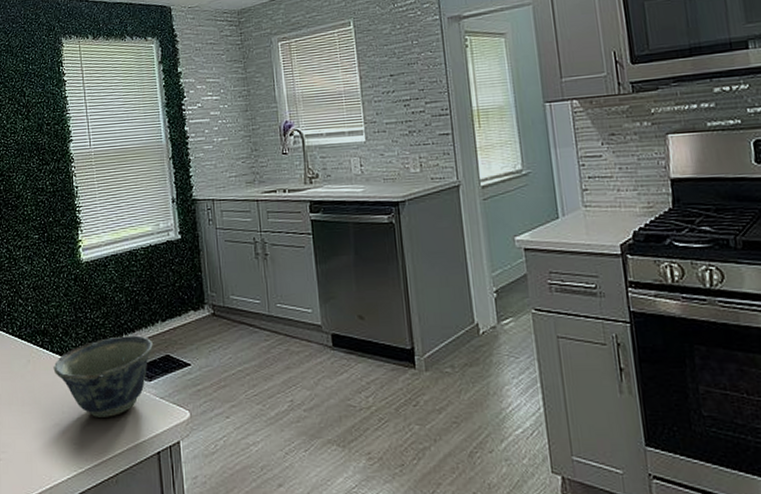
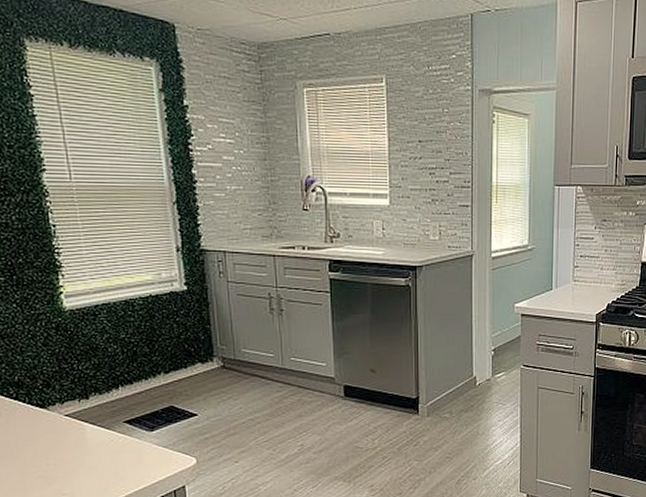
bowl: present [53,335,153,417] -> none [33,387,155,468]

